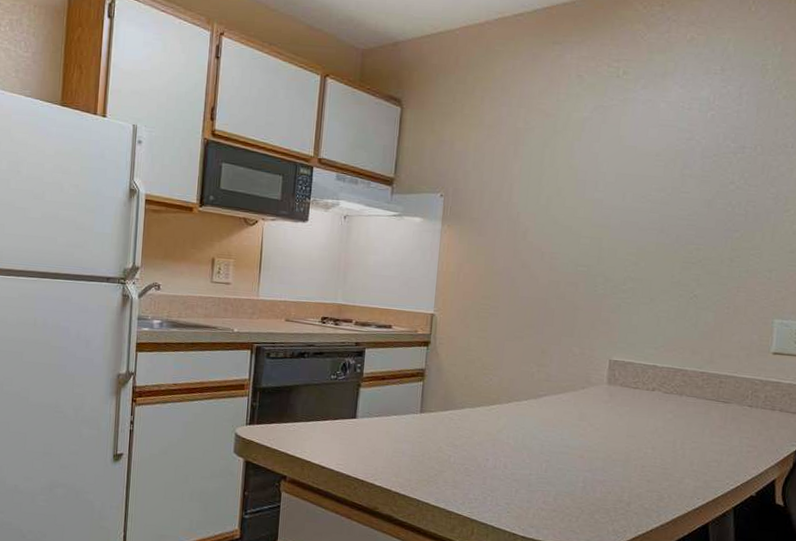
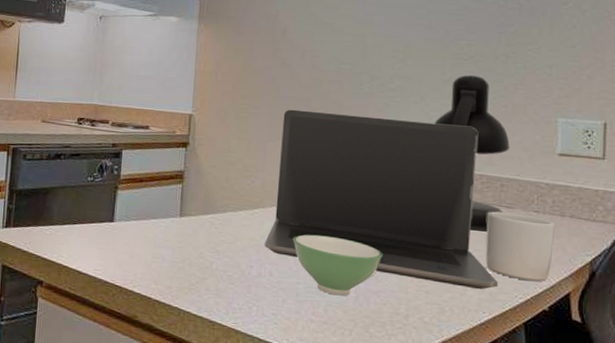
laptop computer: none [500,309,712,478] -> present [264,109,498,289]
bowl: none [526,428,610,486] -> present [292,234,383,296]
desk lamp: none [662,278,730,425] -> present [434,75,510,232]
mug: none [702,406,766,471] -> present [485,211,555,282]

